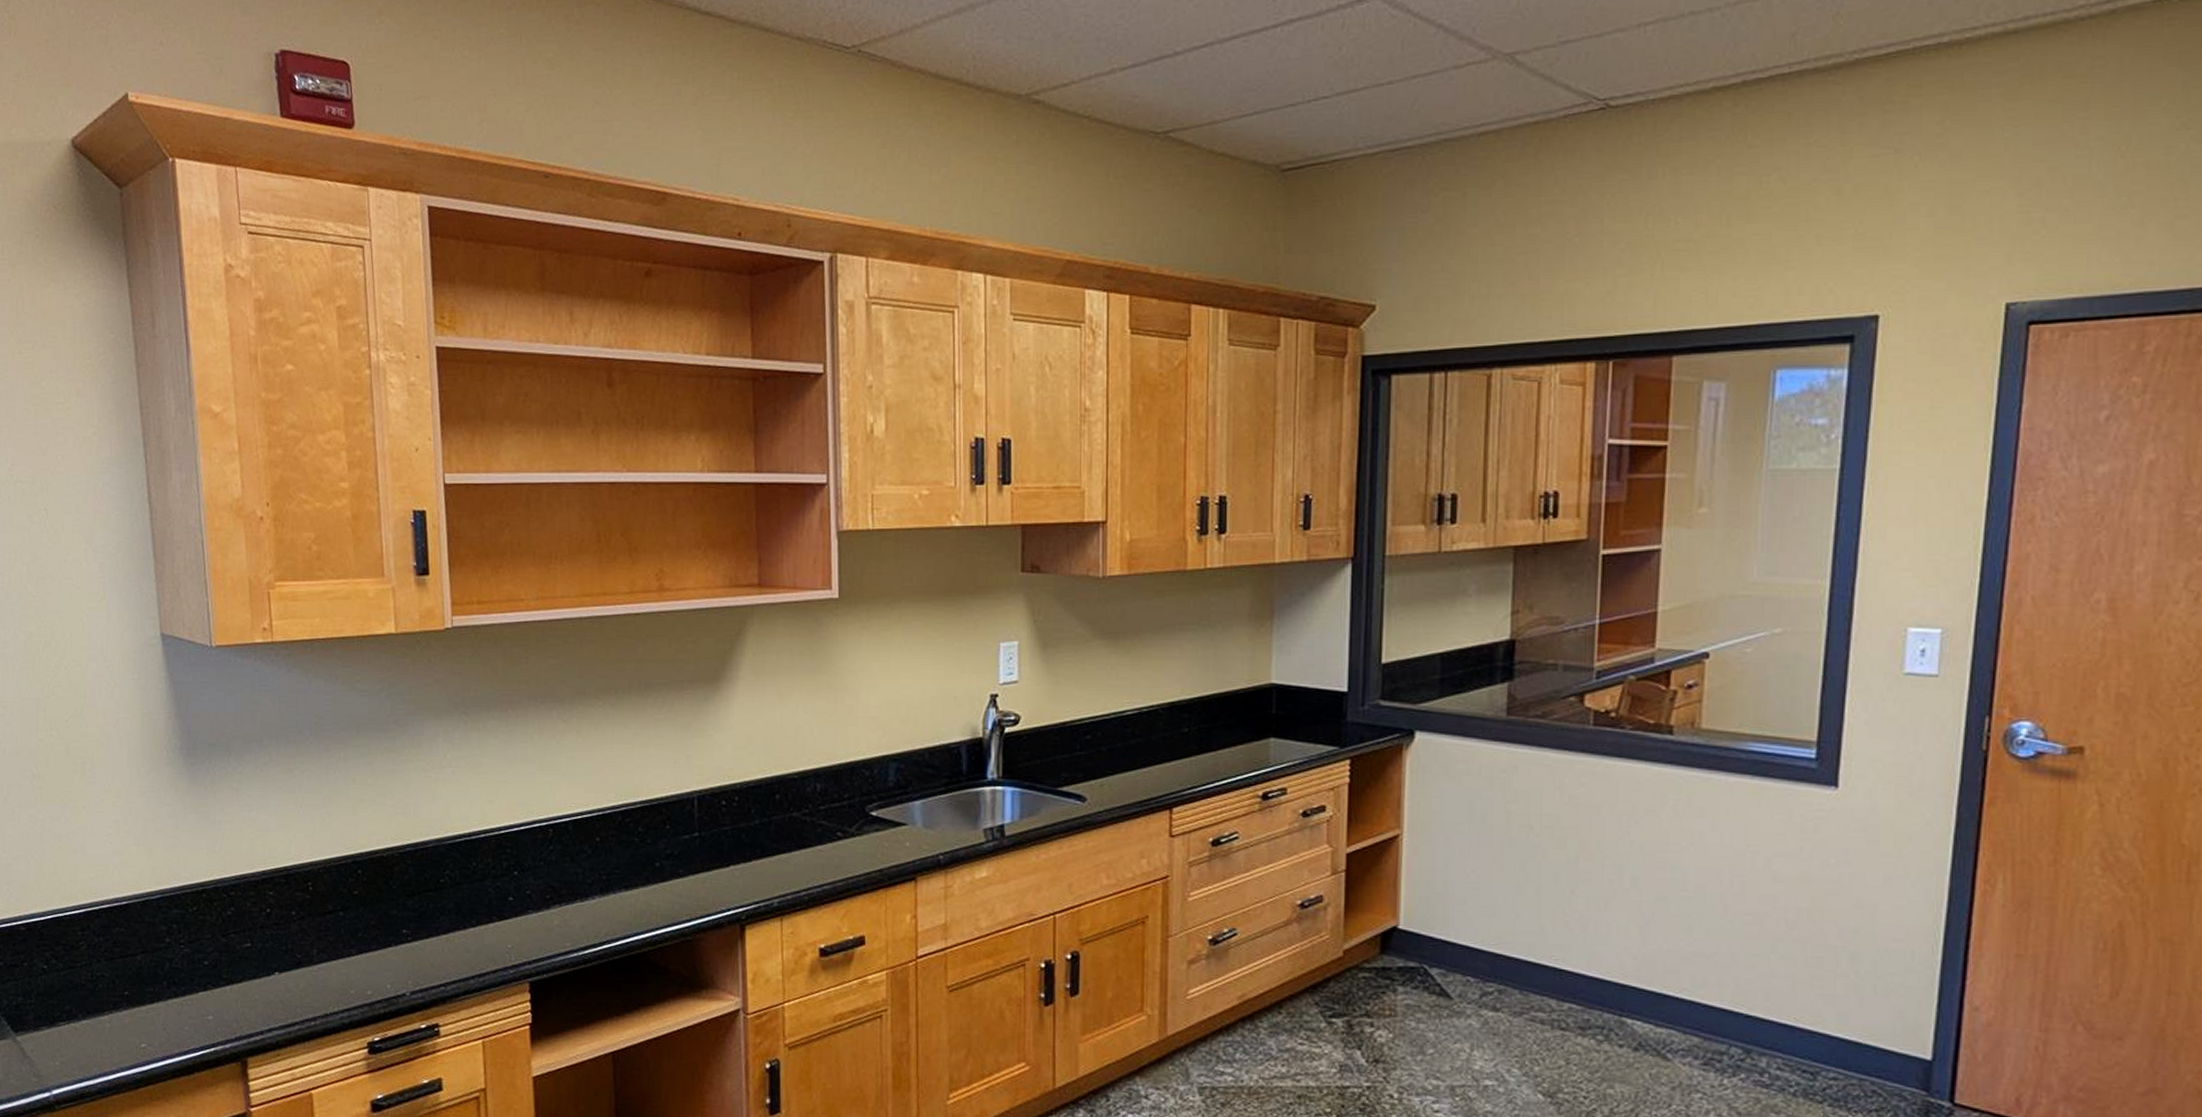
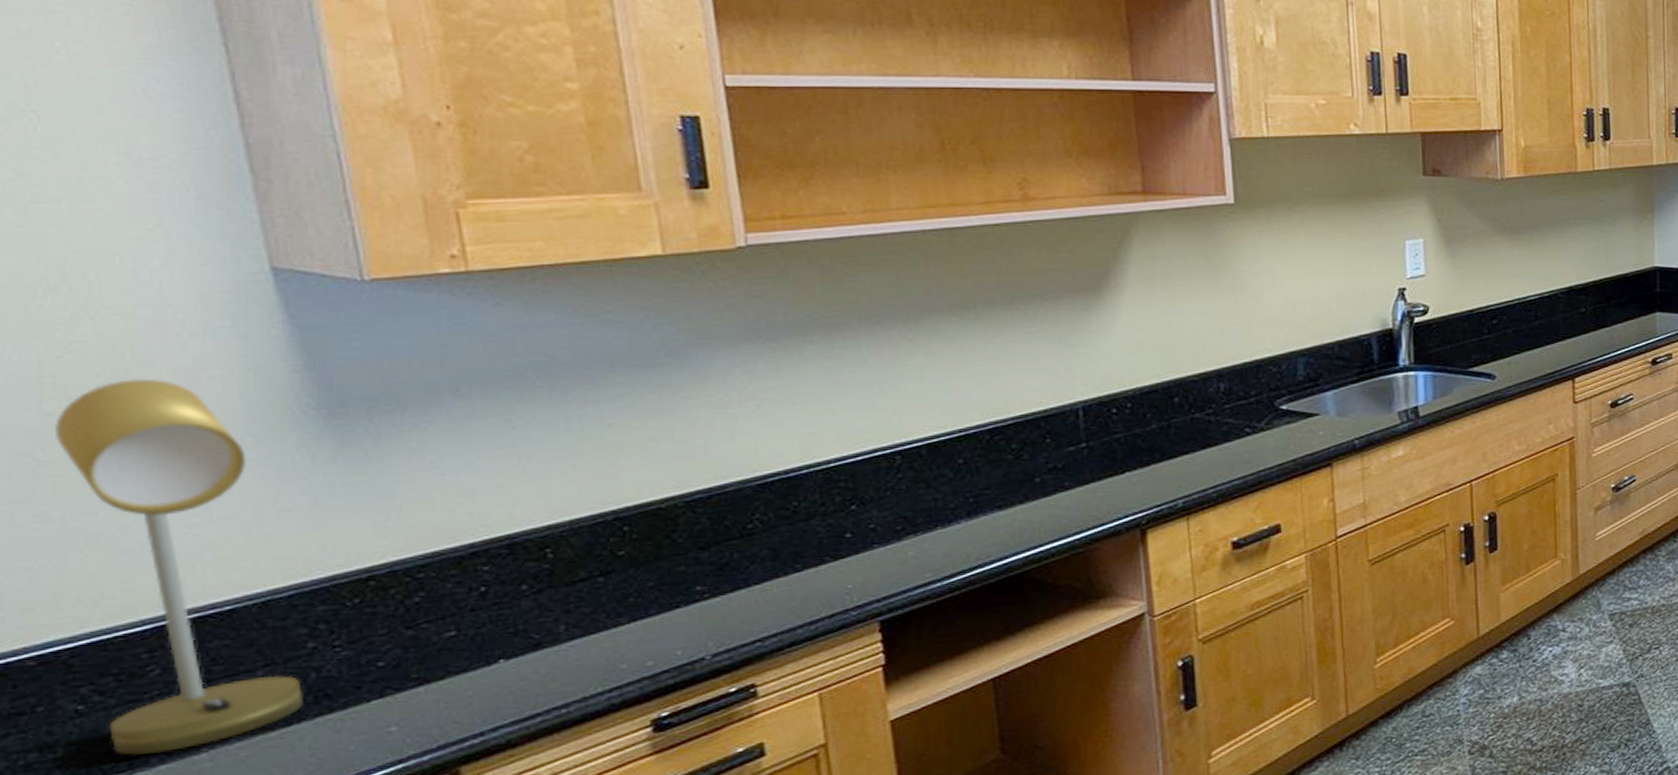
desk lamp: none [43,717,161,1011] -> present [55,378,303,756]

